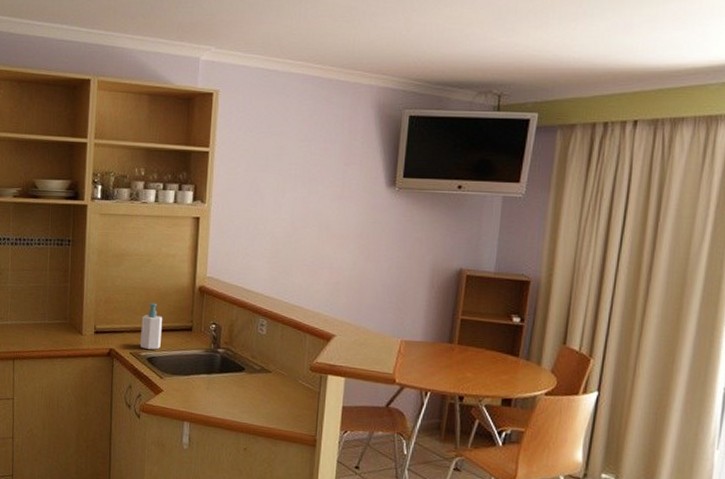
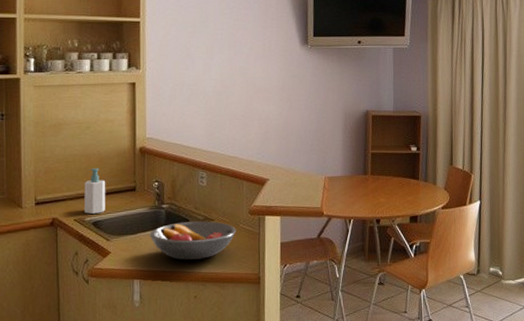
fruit bowl: none [203,369,294,411] -> present [149,221,236,260]

